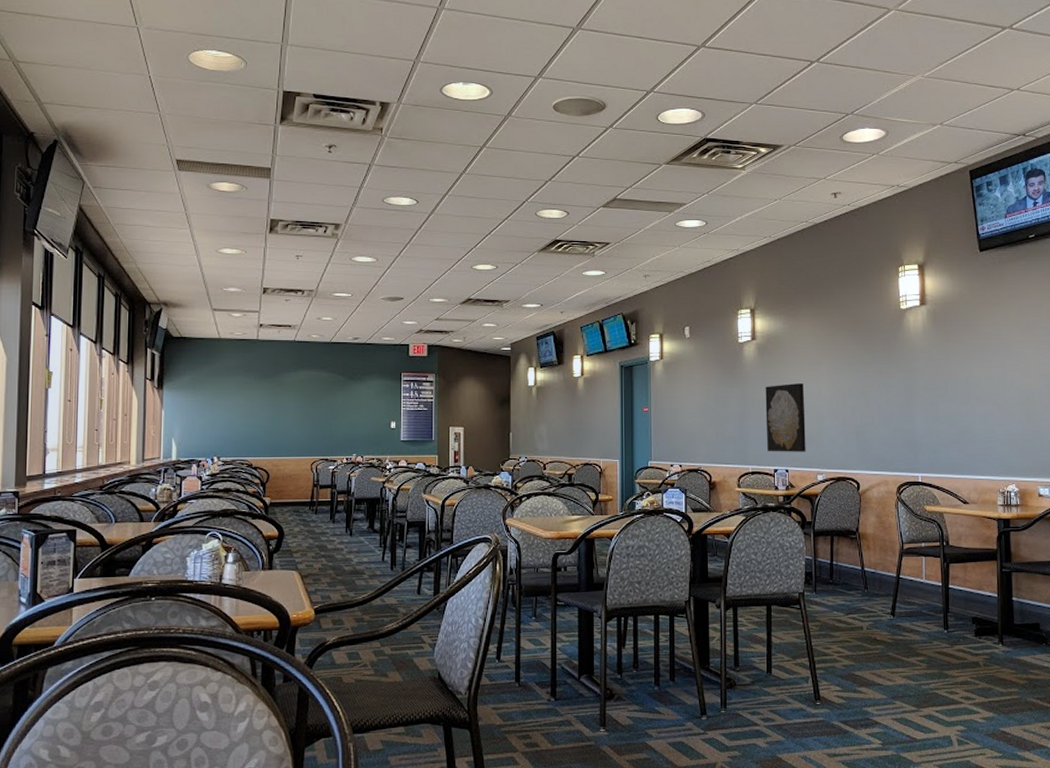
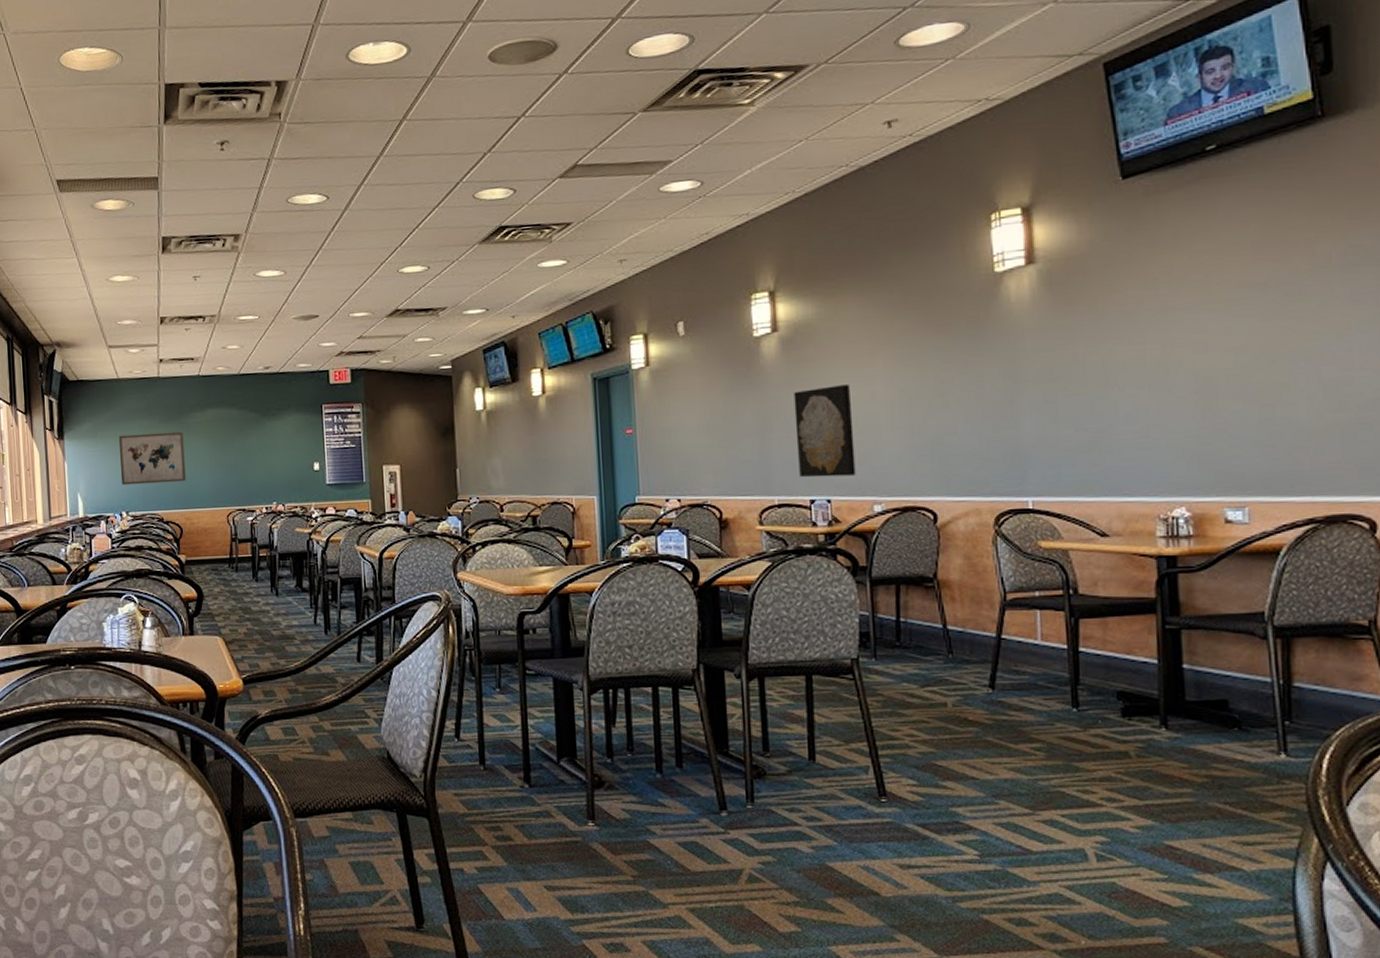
wall art: none [215,388,276,433] -> present [118,431,186,485]

